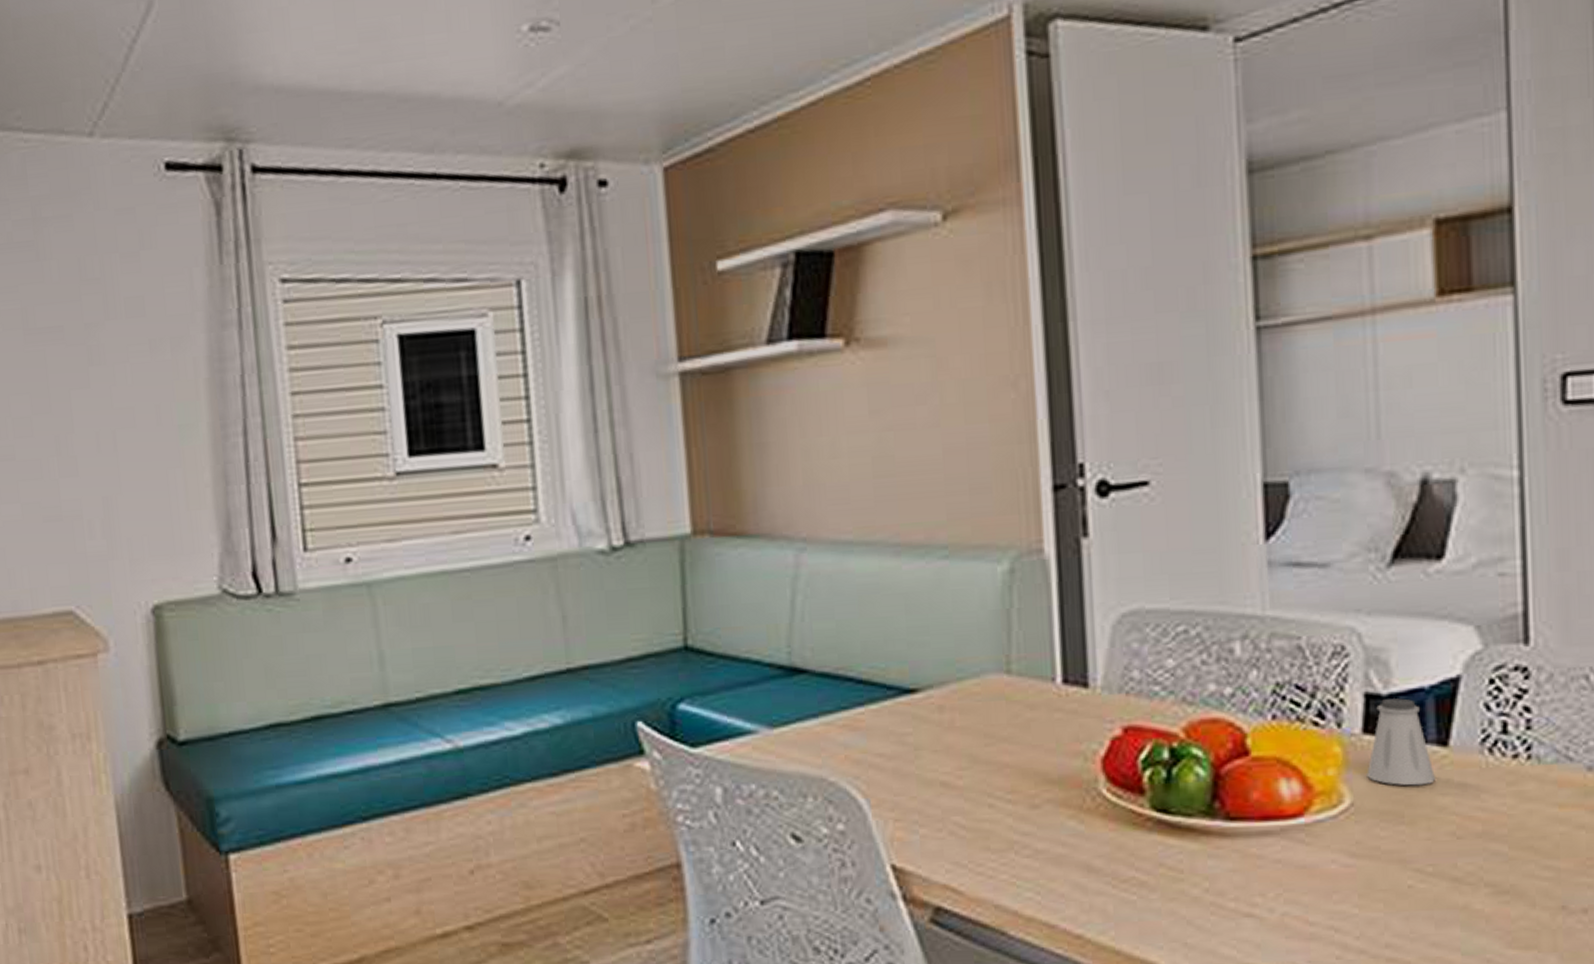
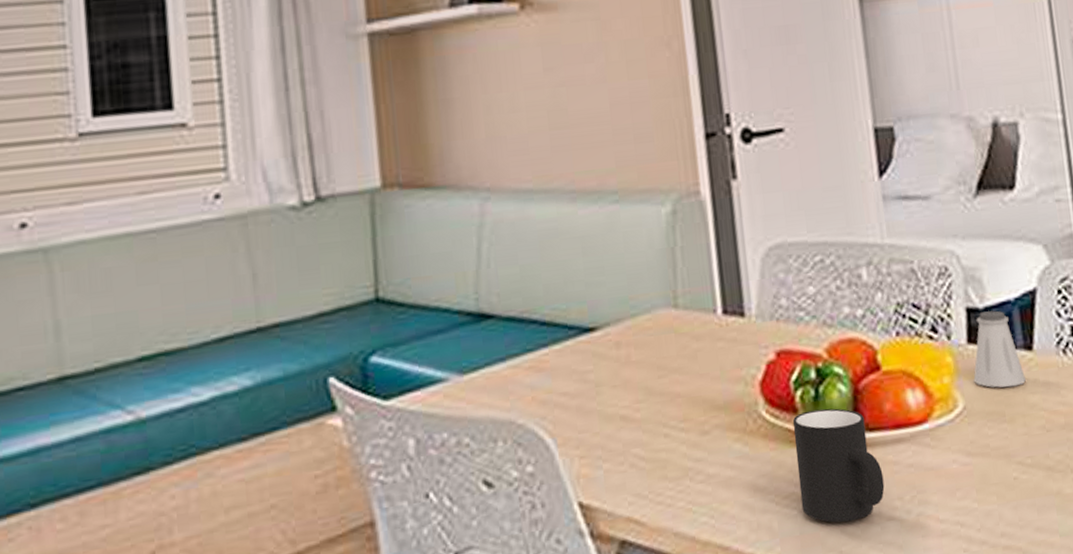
mug: none [1137,792,1244,914] -> present [792,408,885,523]

